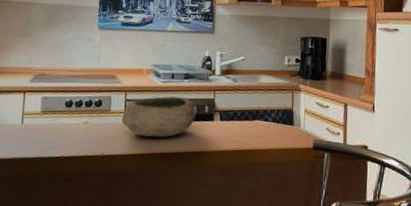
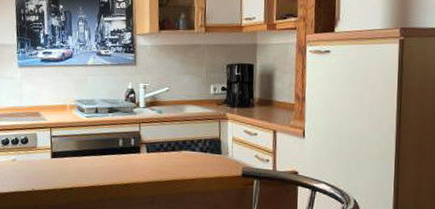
bowl: present [121,96,196,138] -> none [49,131,122,172]

